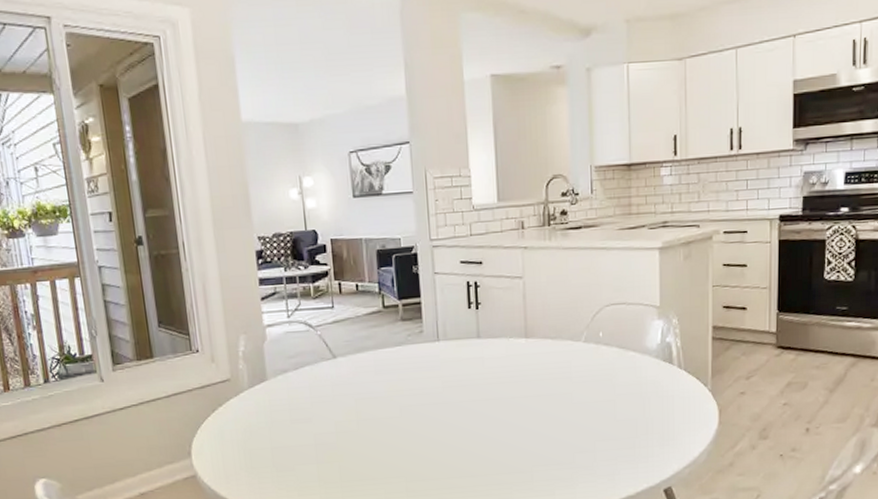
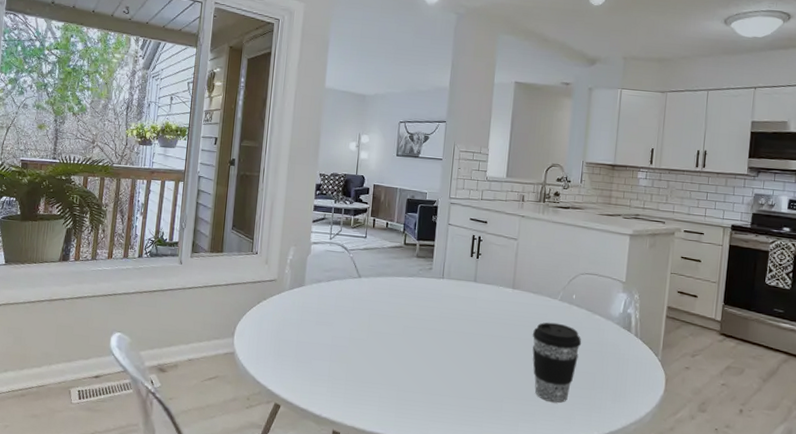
coffee cup: none [556,369,617,461] -> present [532,322,582,403]

